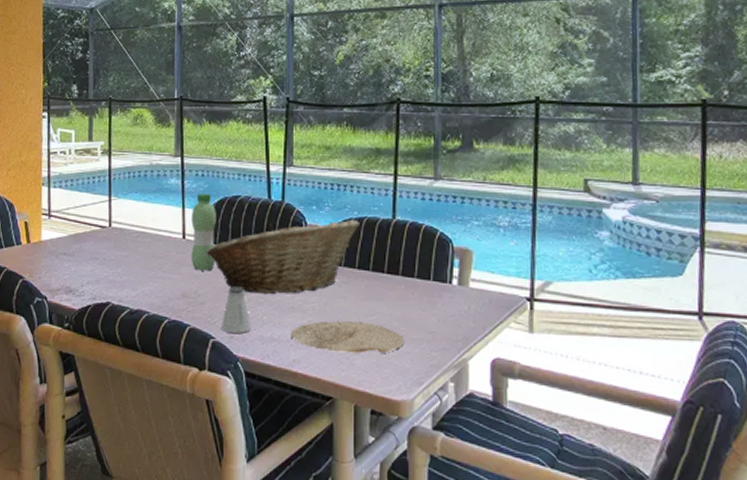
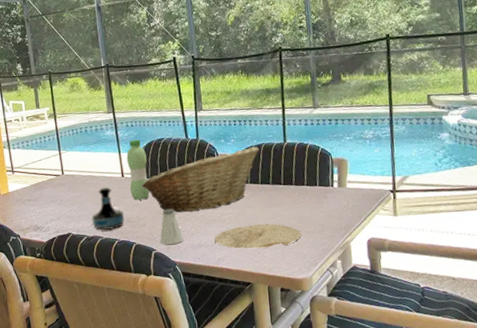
tequila bottle: none [138,248,179,305] -> present [91,187,124,230]

